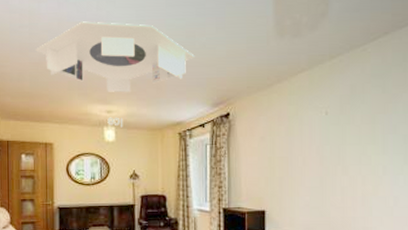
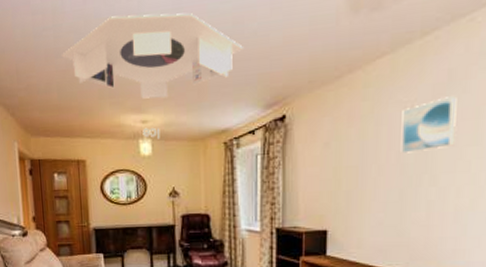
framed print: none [319,106,358,148] -> present [400,96,457,154]

